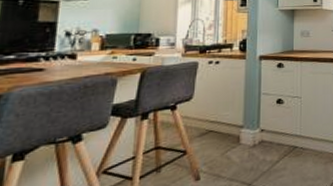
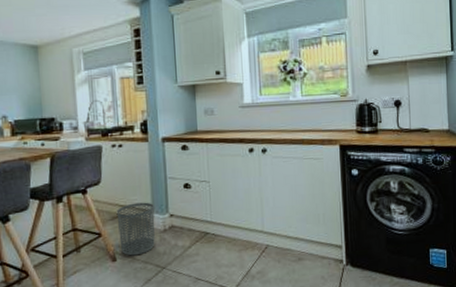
waste bin: none [205,117,246,174] -> present [116,202,155,256]

